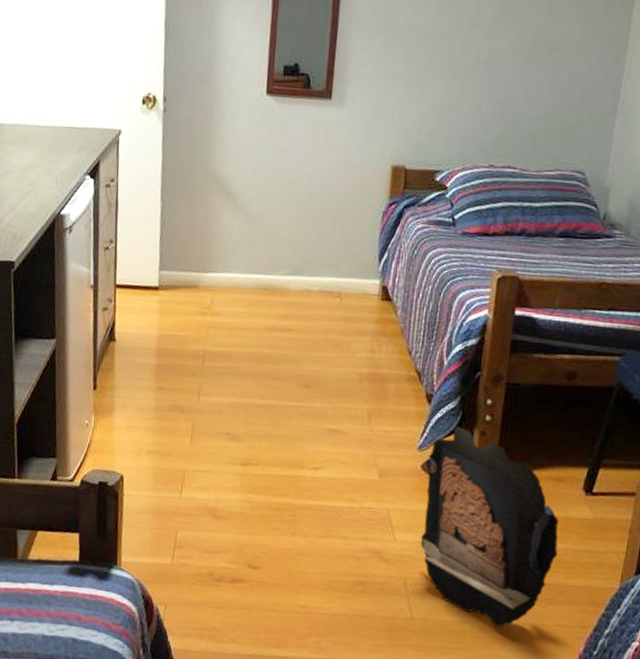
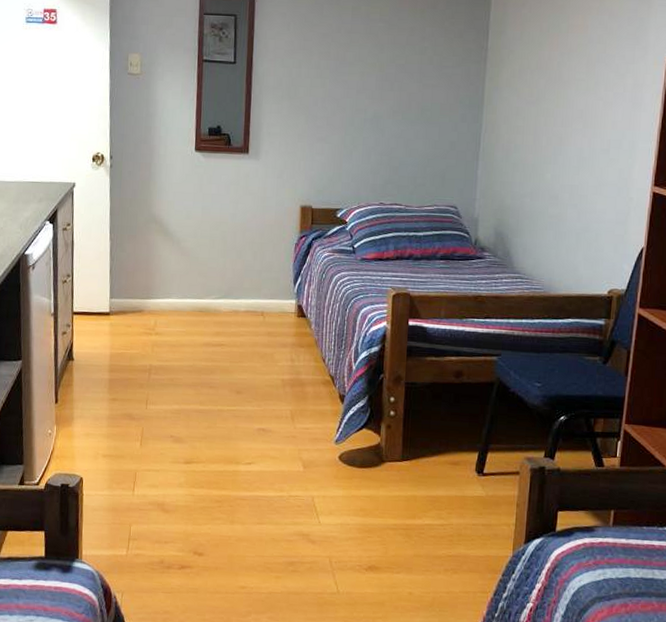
backpack: present [420,426,559,628] -> none [341,421,459,597]

